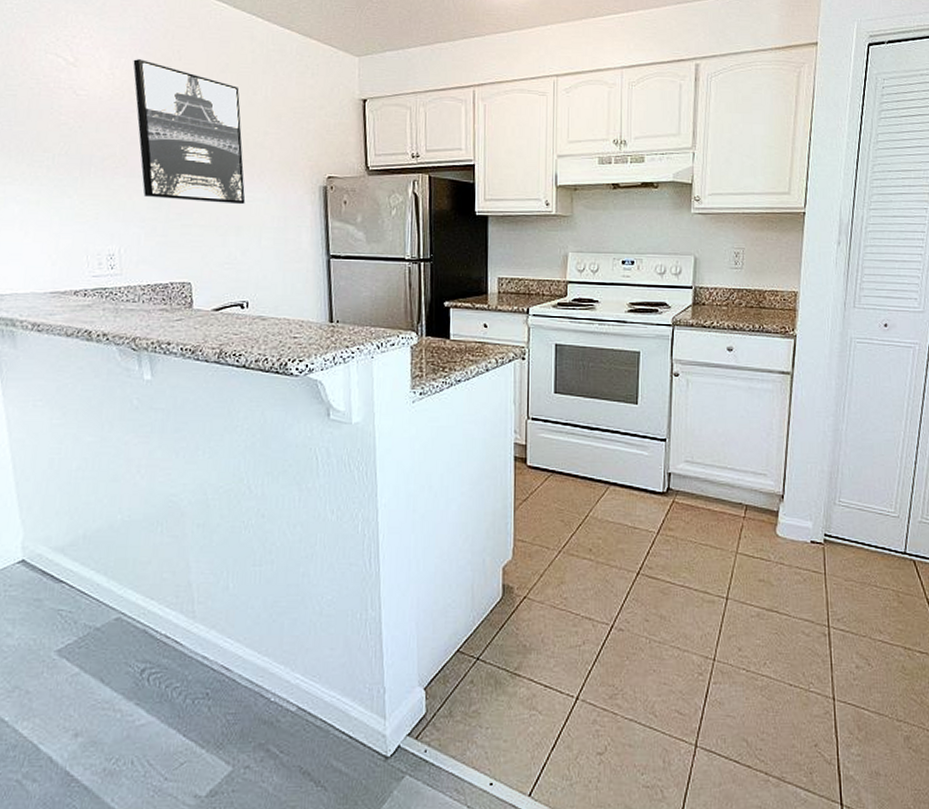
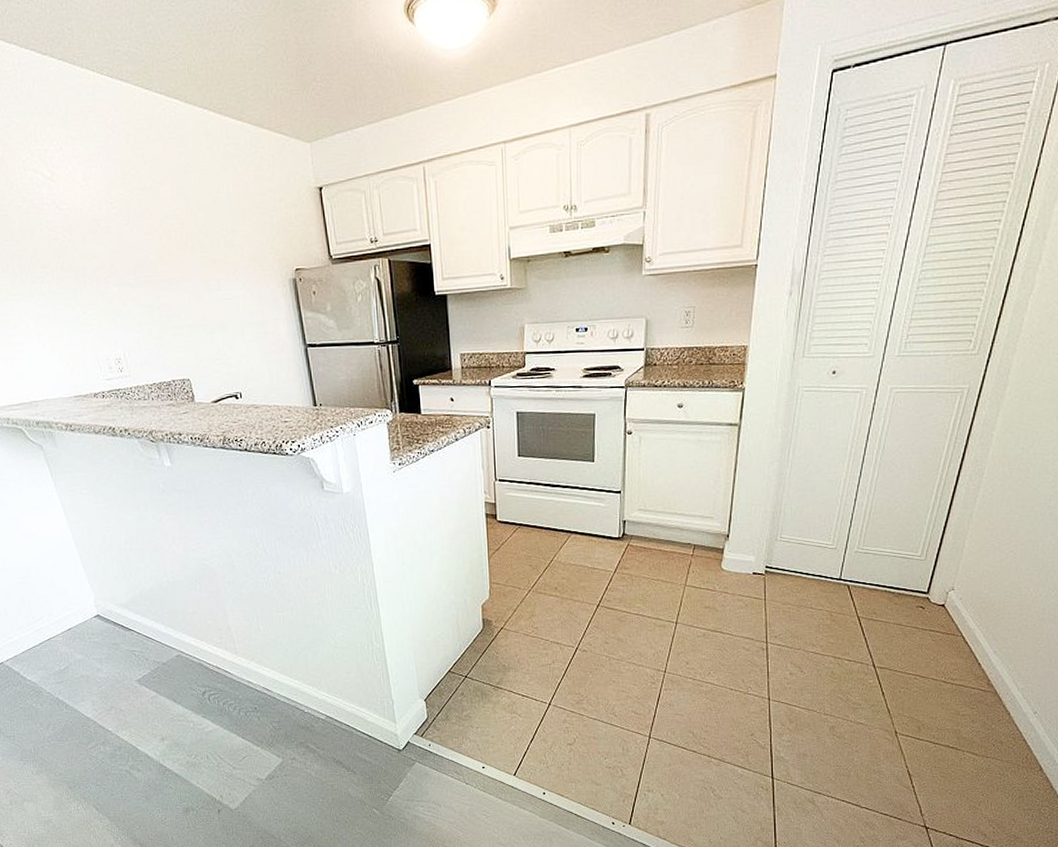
wall art: present [133,59,246,205] -> none [103,167,225,303]

